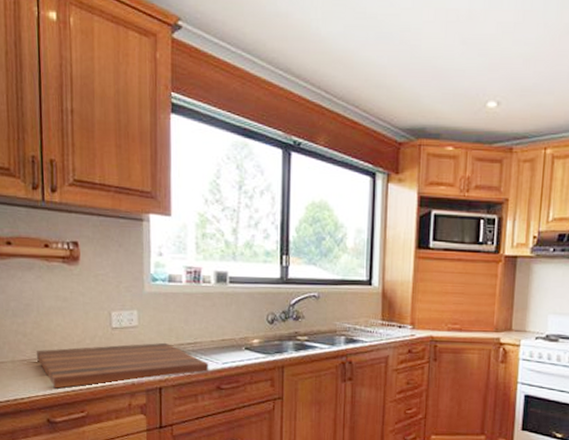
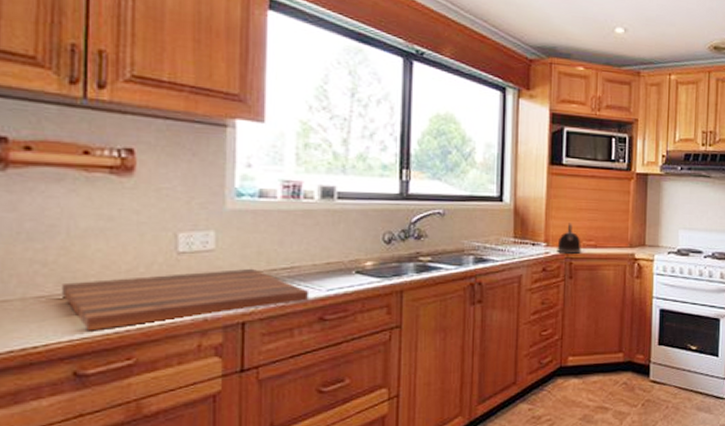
kettle: none [422,306,446,337] -> present [557,223,581,254]

